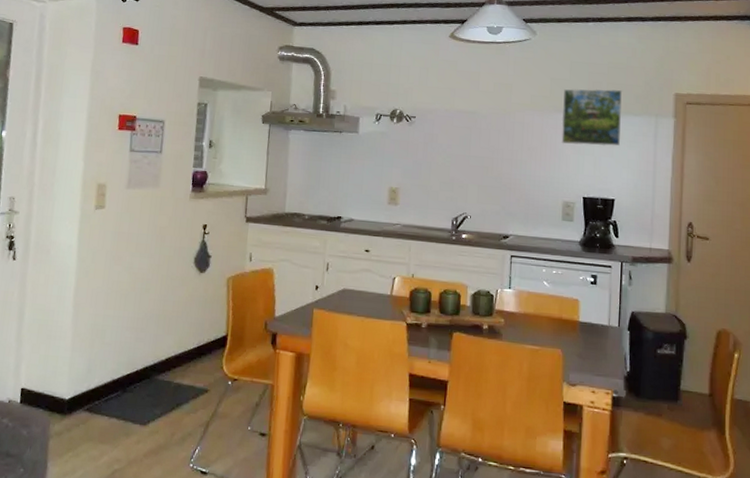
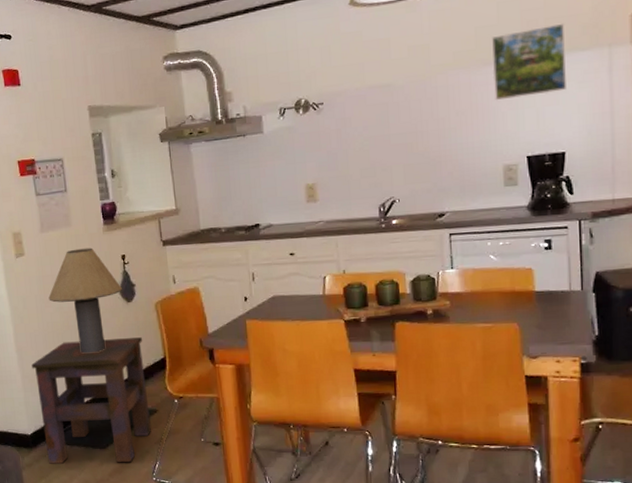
side table: none [80,304,208,444] -> present [31,337,151,464]
table lamp: none [120,210,197,320] -> present [48,248,122,354]

